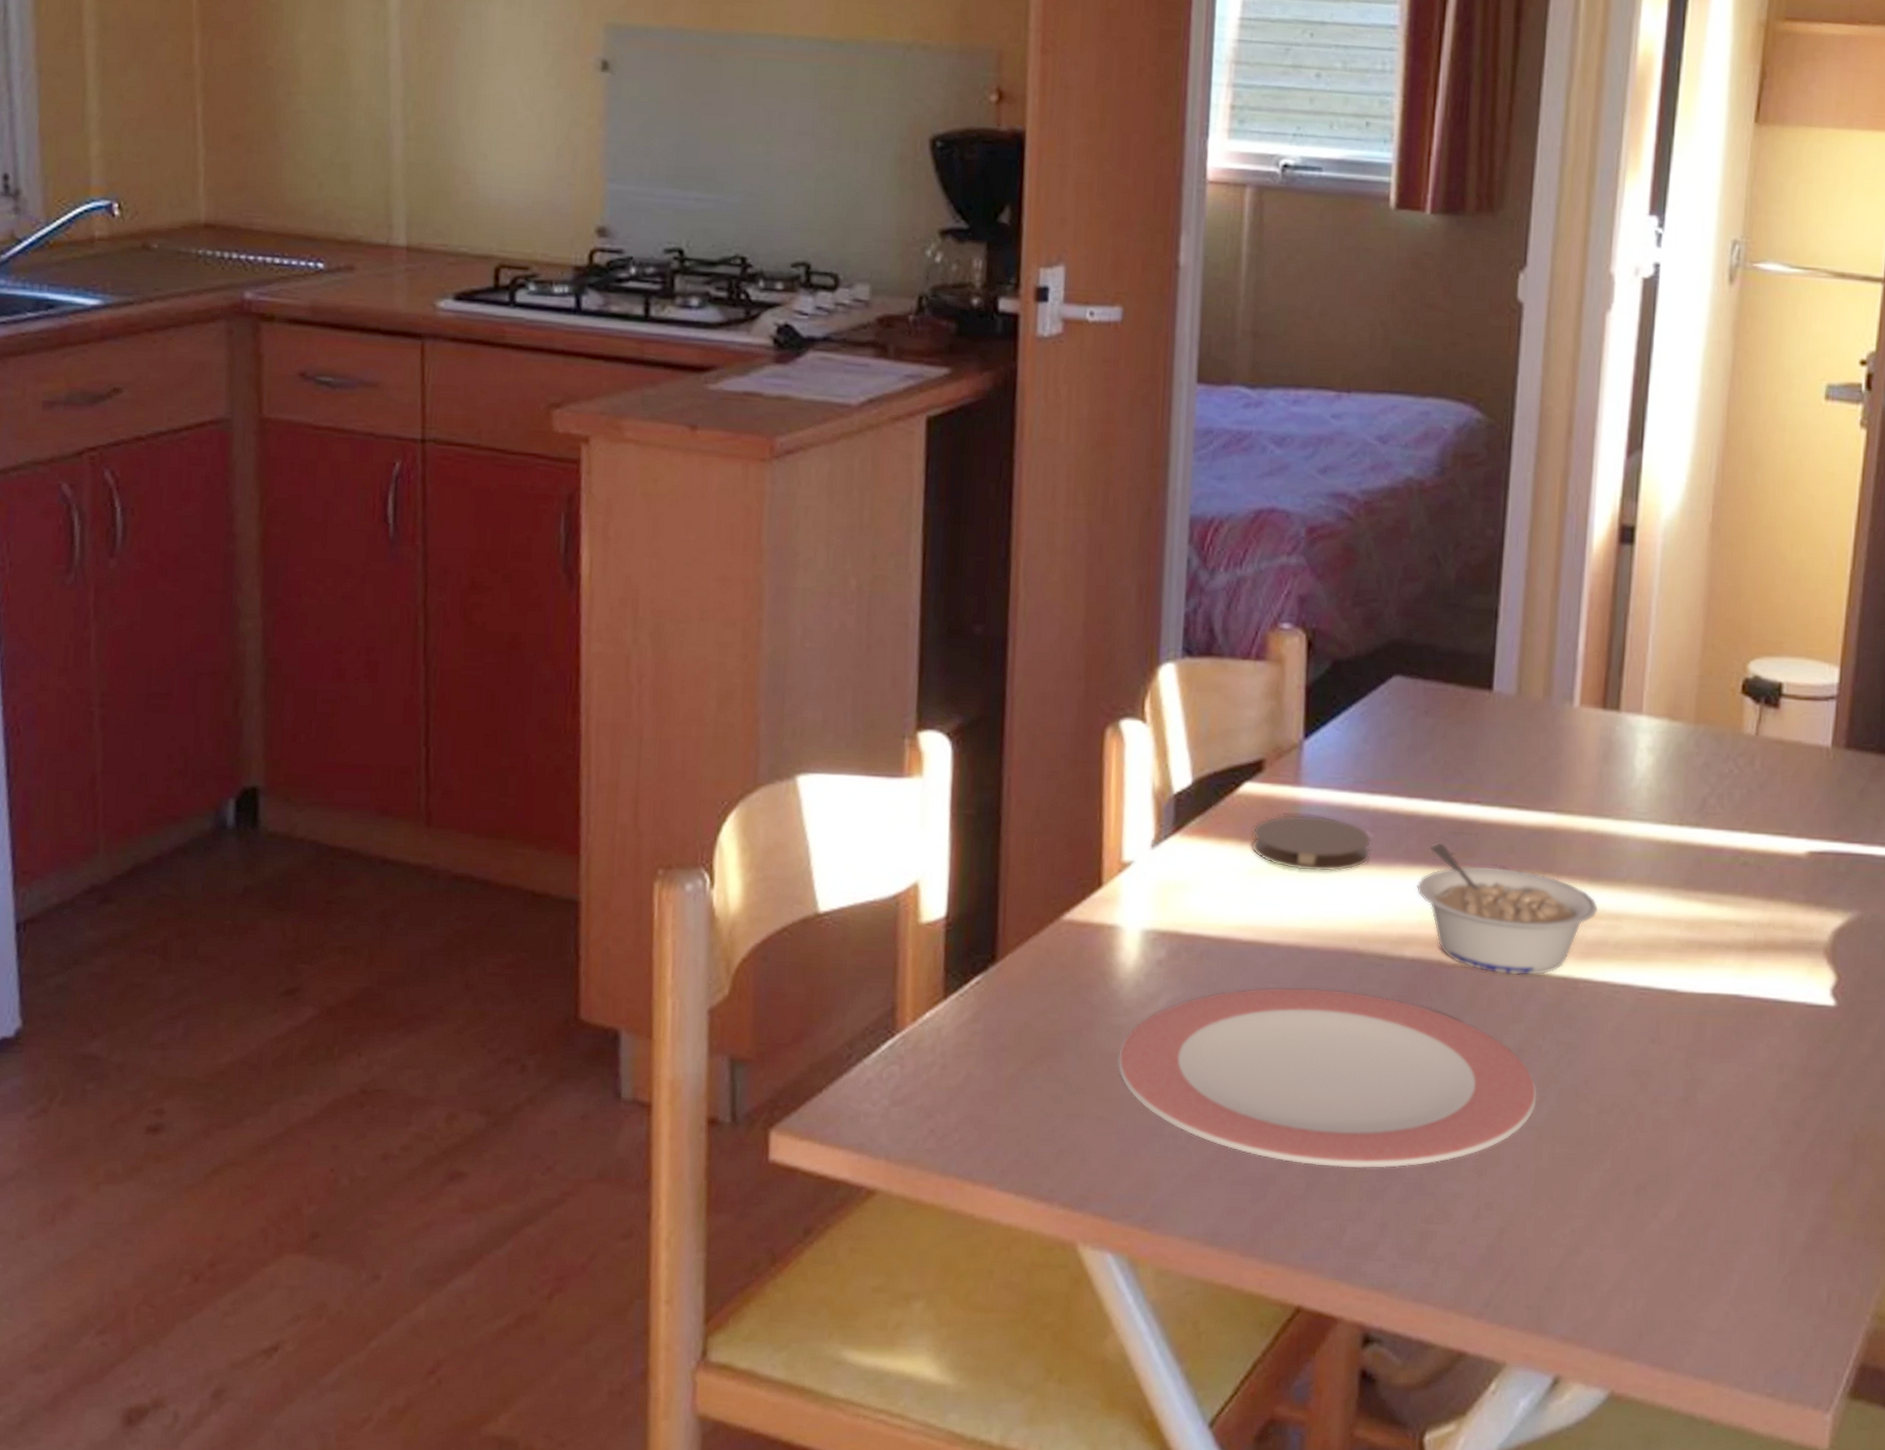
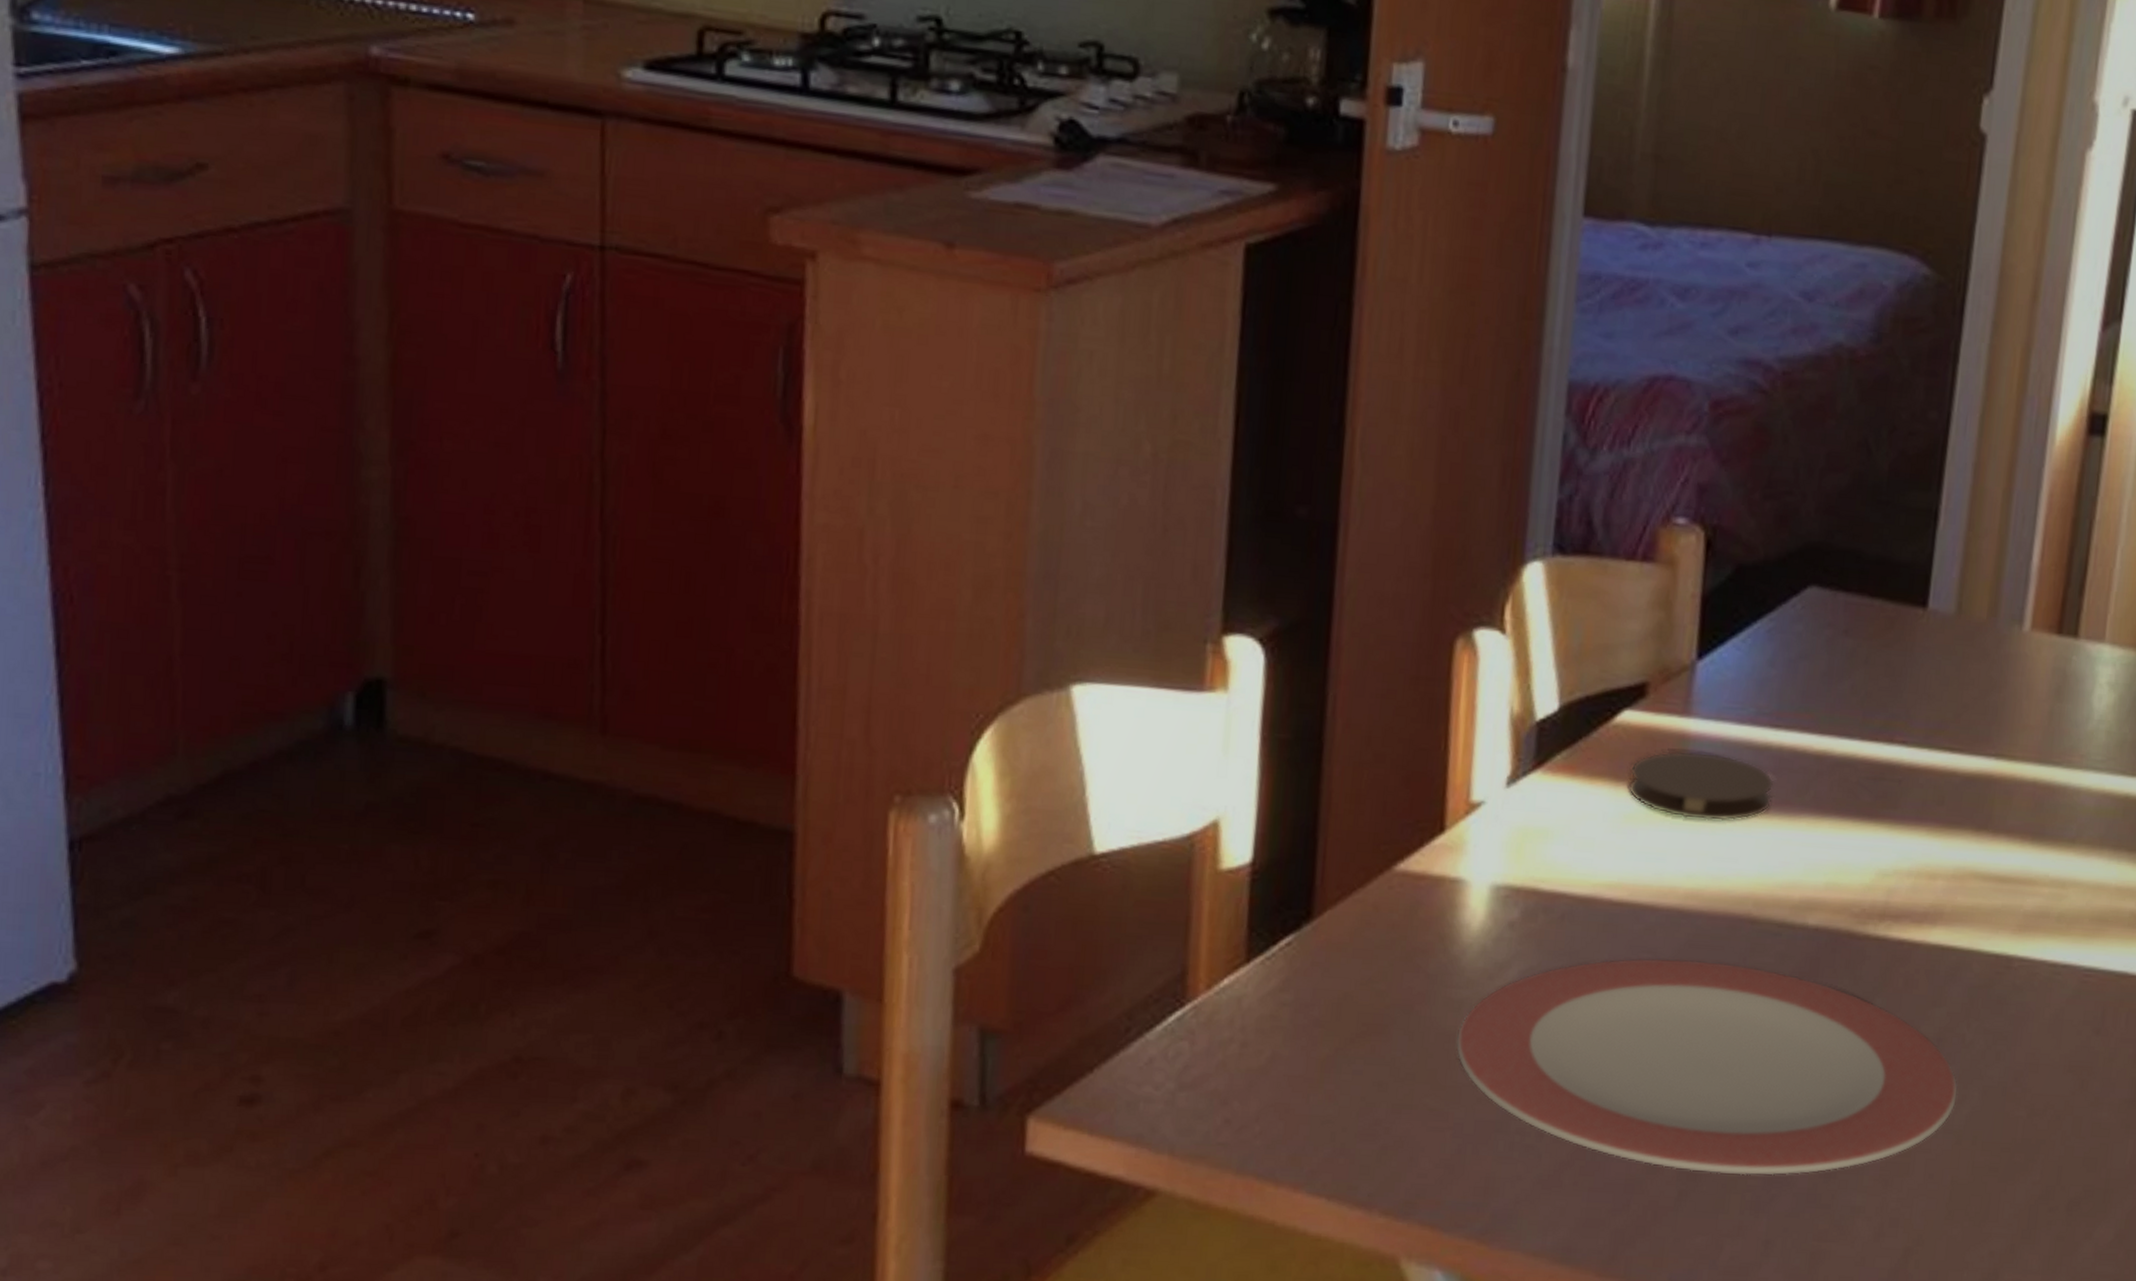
legume: present [1416,843,1599,976] -> none [1824,789,2041,952]

